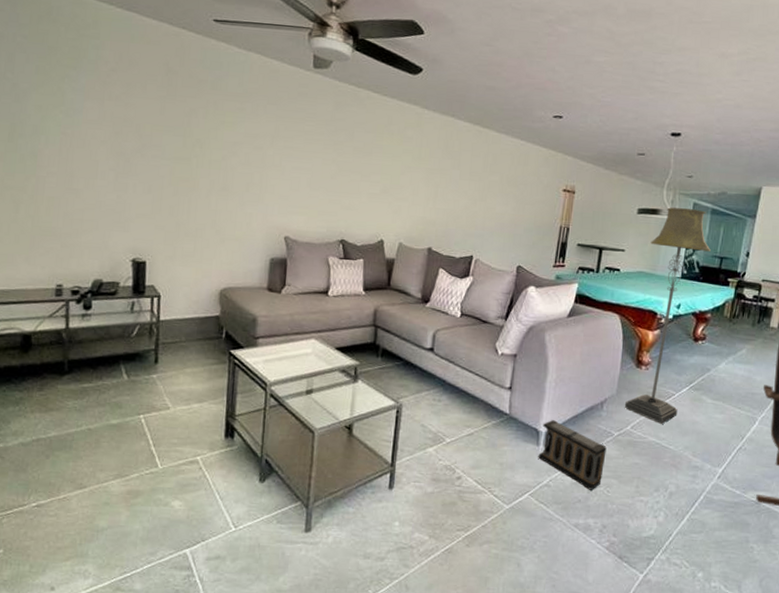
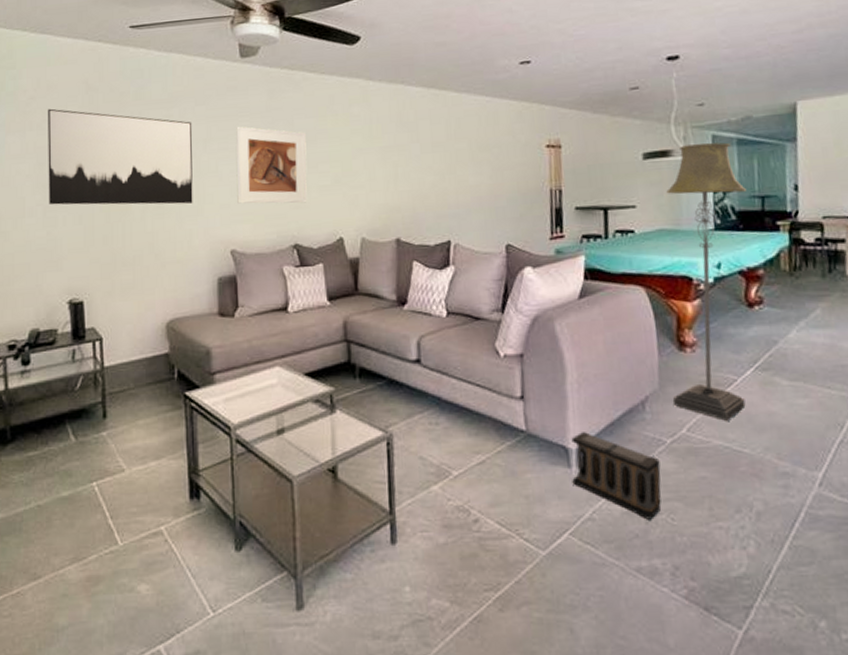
wall art: none [121,83,263,190] -> present [48,108,193,205]
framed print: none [295,129,363,206] -> present [236,126,307,204]

